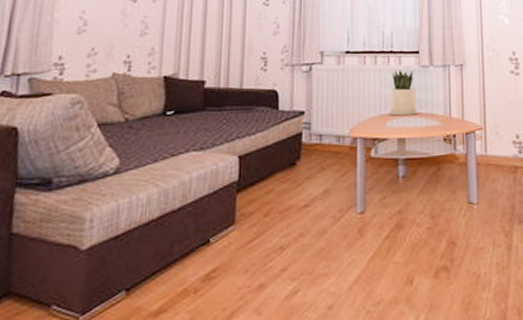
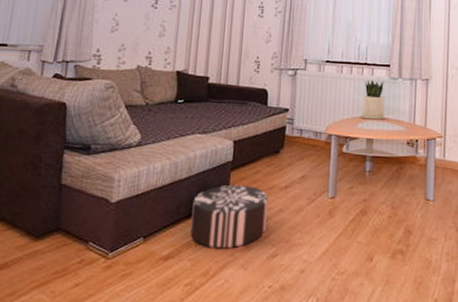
pouf: none [187,208,285,293] -> present [190,184,269,249]

